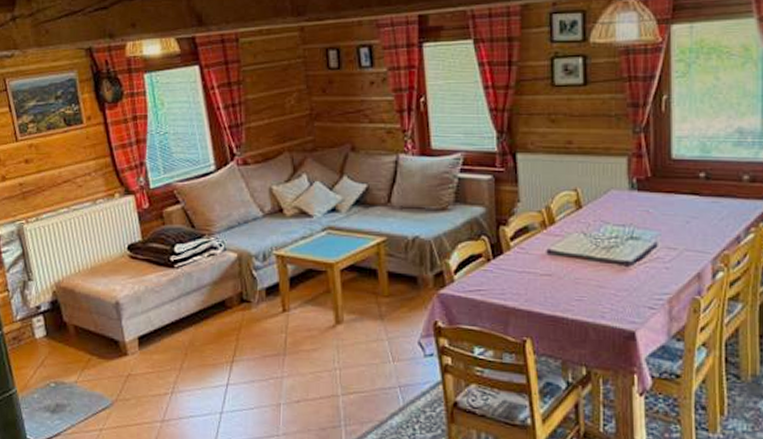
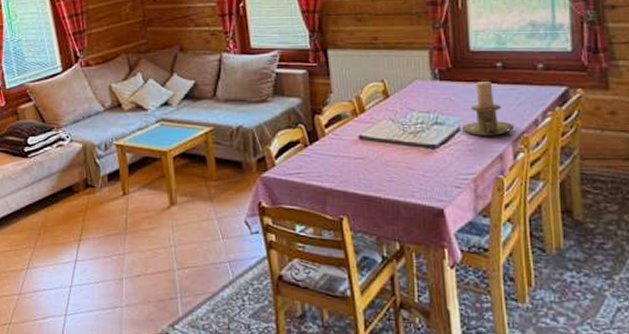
candle holder: none [658,193,716,253] -> present [461,82,515,136]

